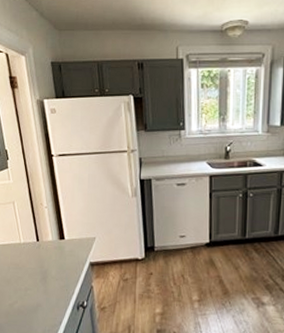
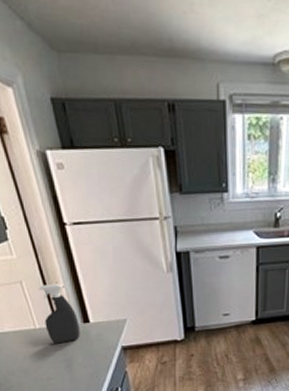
spray bottle: none [27,204,56,257] -> present [39,283,80,344]

